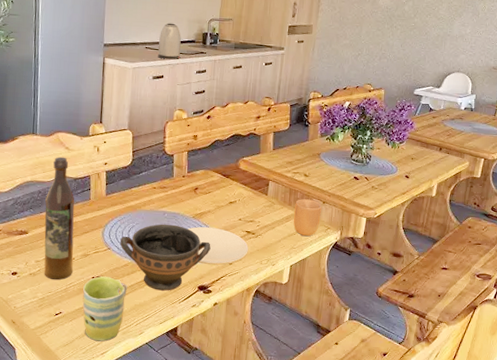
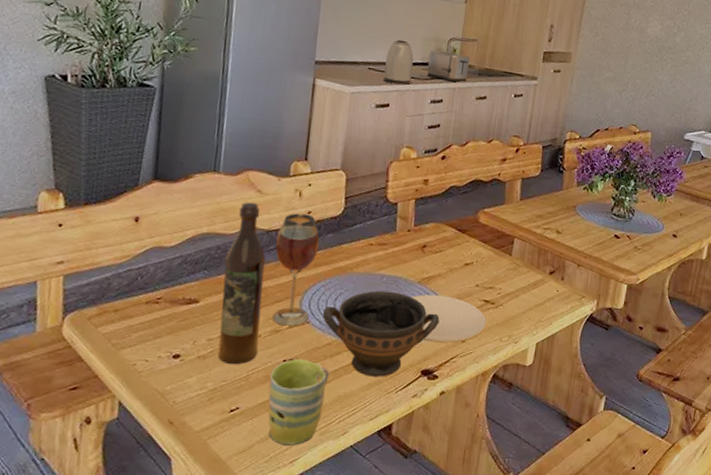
wineglass: none [81,164,115,251] -> present [273,213,320,326]
toaster: none [192,29,227,56] -> present [427,50,470,83]
cup: present [293,199,322,237] -> none [541,261,576,307]

